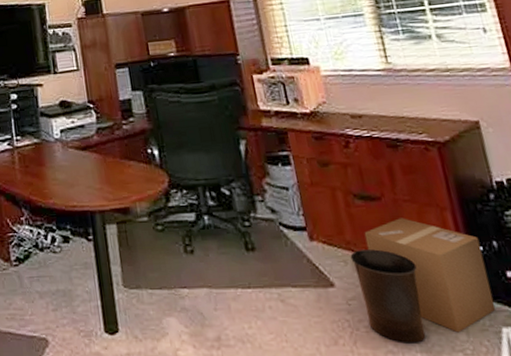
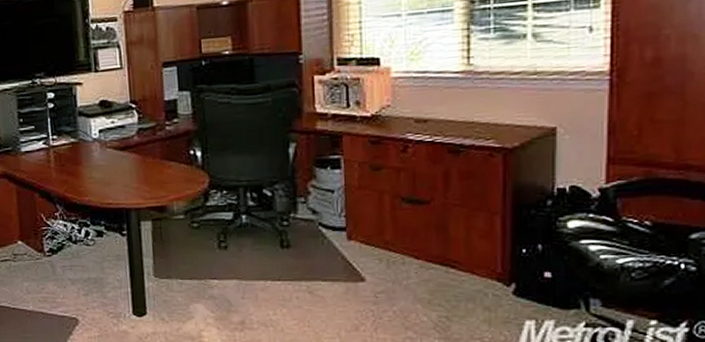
waste bin: present [350,249,426,344] -> none [386,249,453,331]
cardboard box: present [364,218,496,333] -> none [405,221,524,324]

